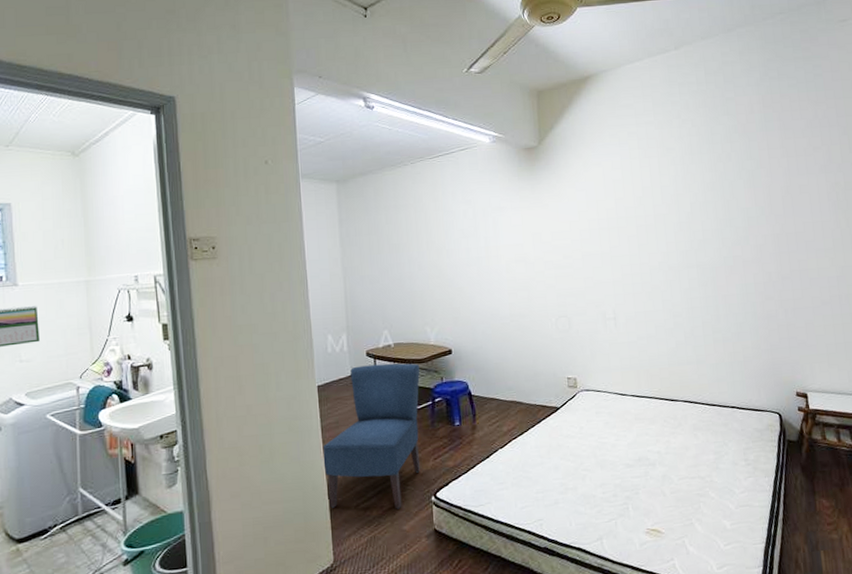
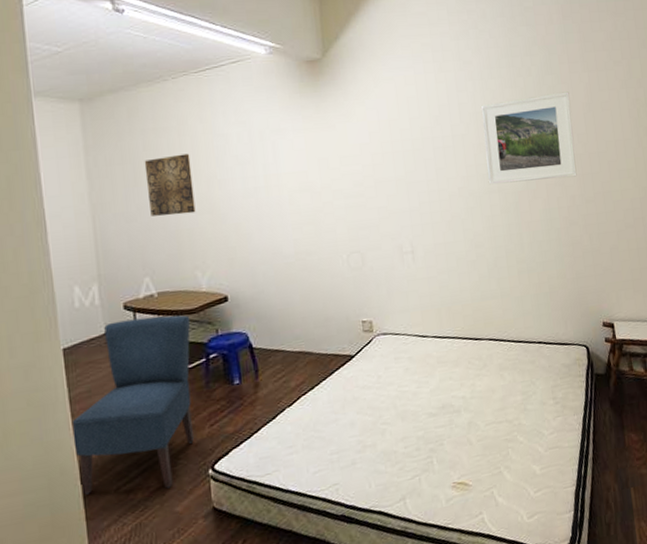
wall art: none [386,227,427,279] -> present [144,153,196,216]
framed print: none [682,175,774,260] -> present [480,91,577,185]

